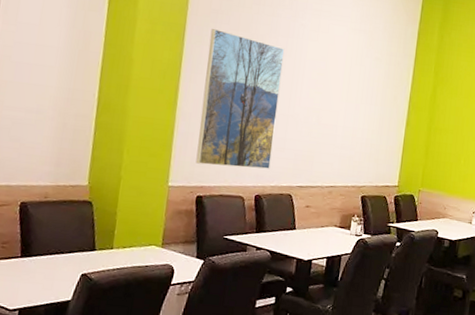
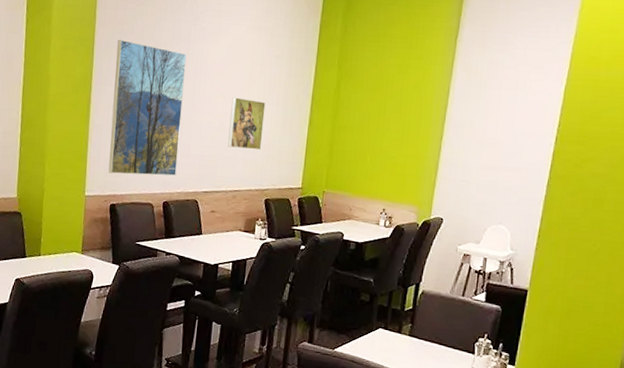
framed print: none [325,94,364,148] -> present [228,97,266,150]

